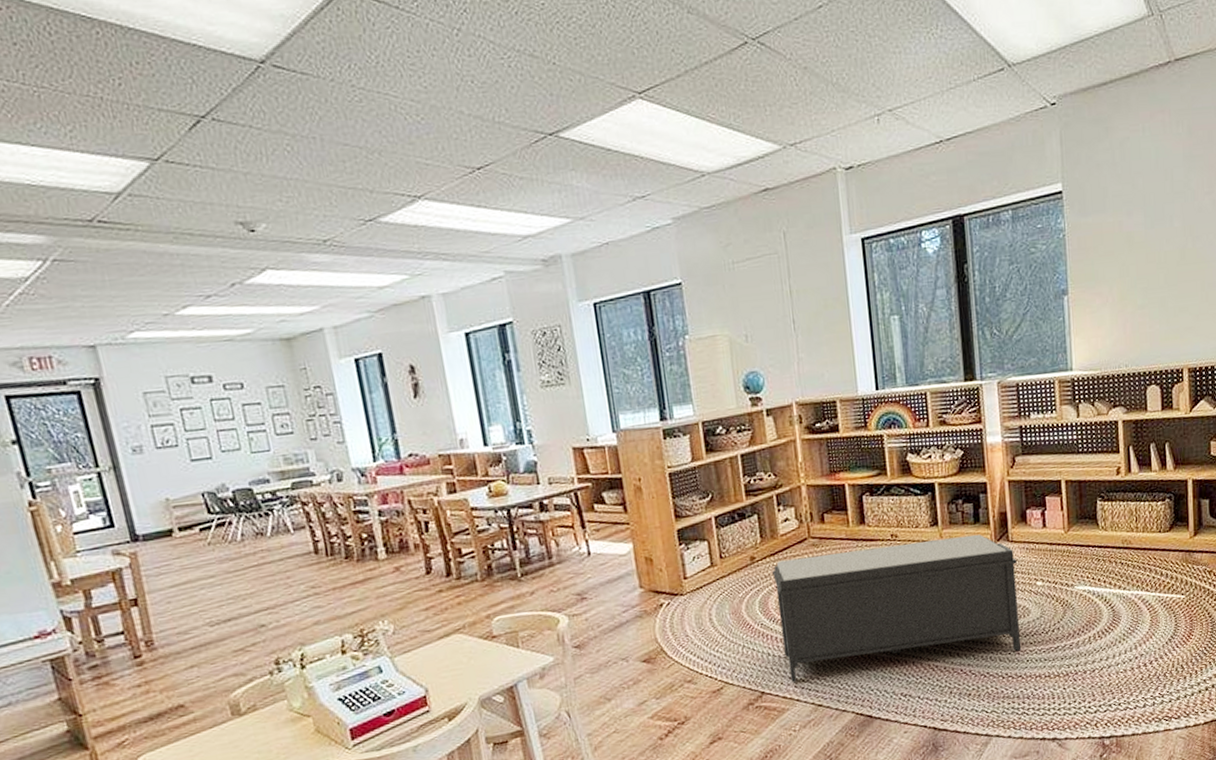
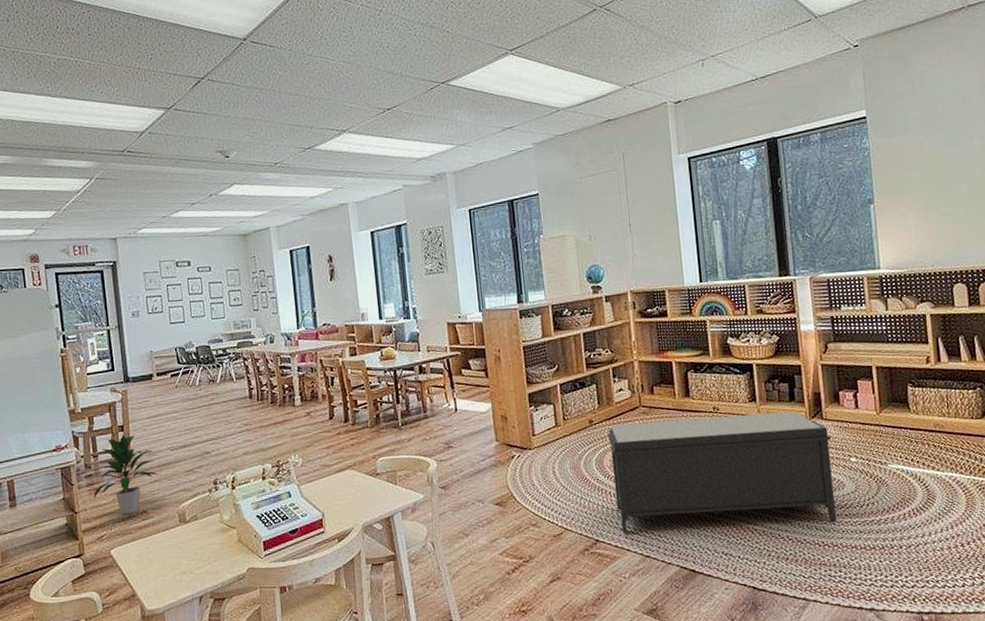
indoor plant: none [103,609,199,713] -> present [93,434,161,515]

